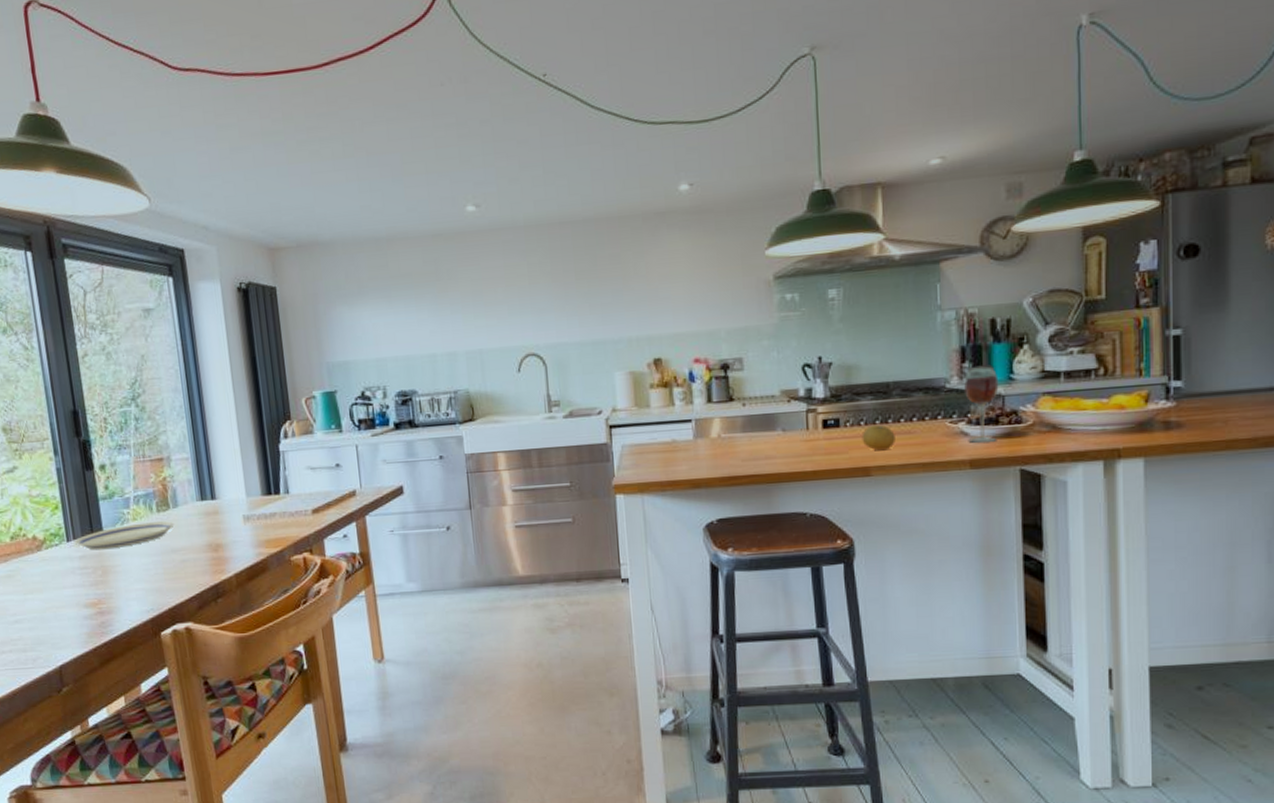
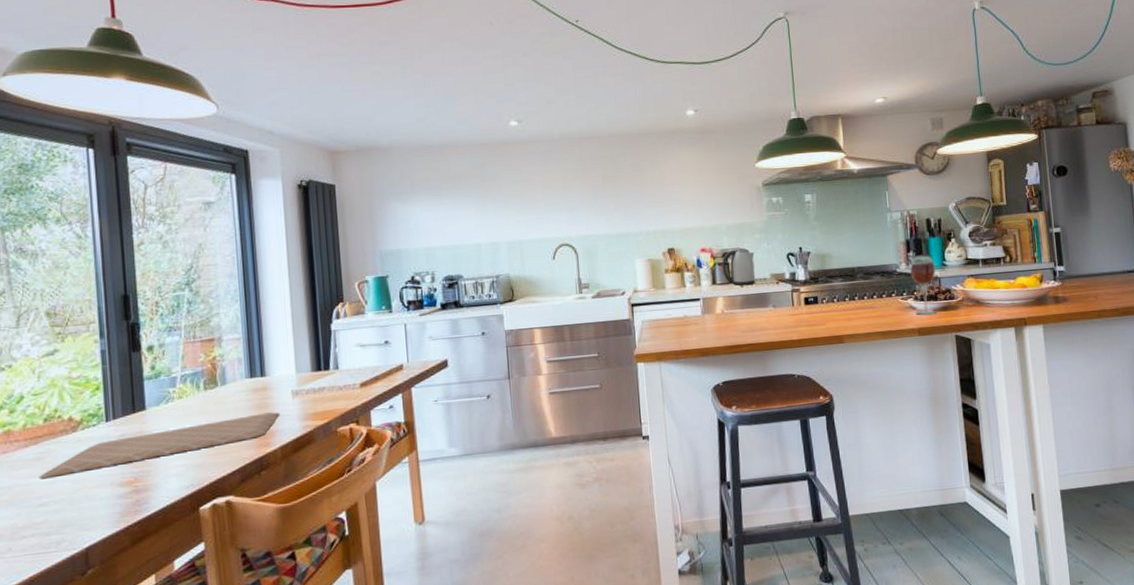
placemat: none [12,537,233,597] -> present [40,412,280,479]
plate: present [74,521,174,550] -> none [114,398,221,429]
kettle: none [719,357,761,404] -> present [722,248,756,286]
fruit: present [861,424,895,451] -> none [835,301,861,323]

